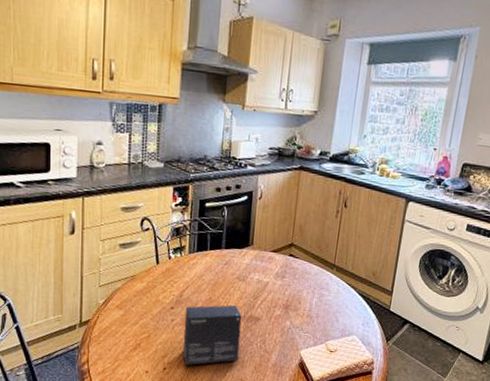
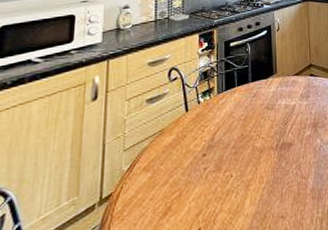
small box: present [182,305,242,366] -> none [218,135,278,219]

